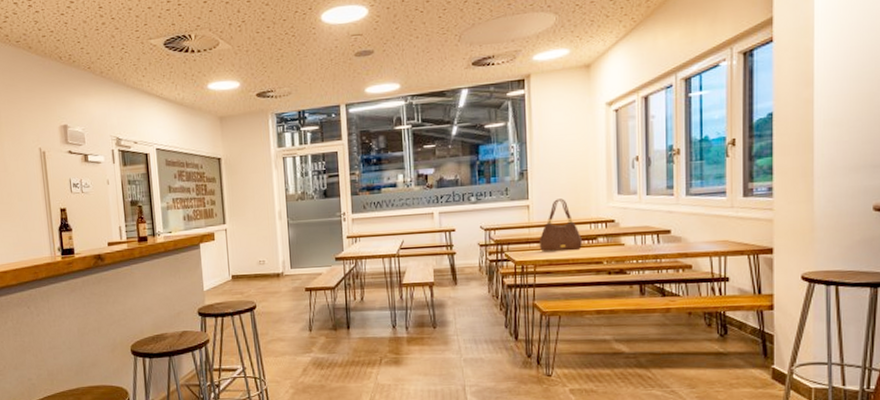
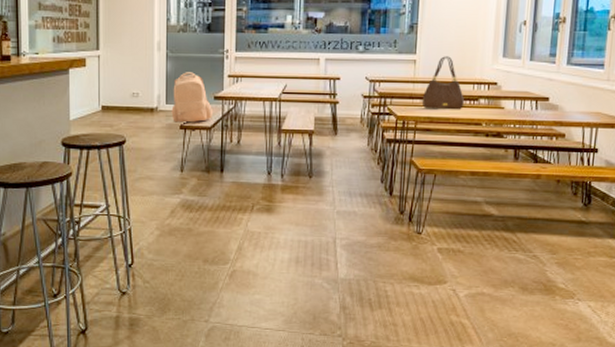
backpack: none [296,237,335,285] -> present [171,72,212,123]

